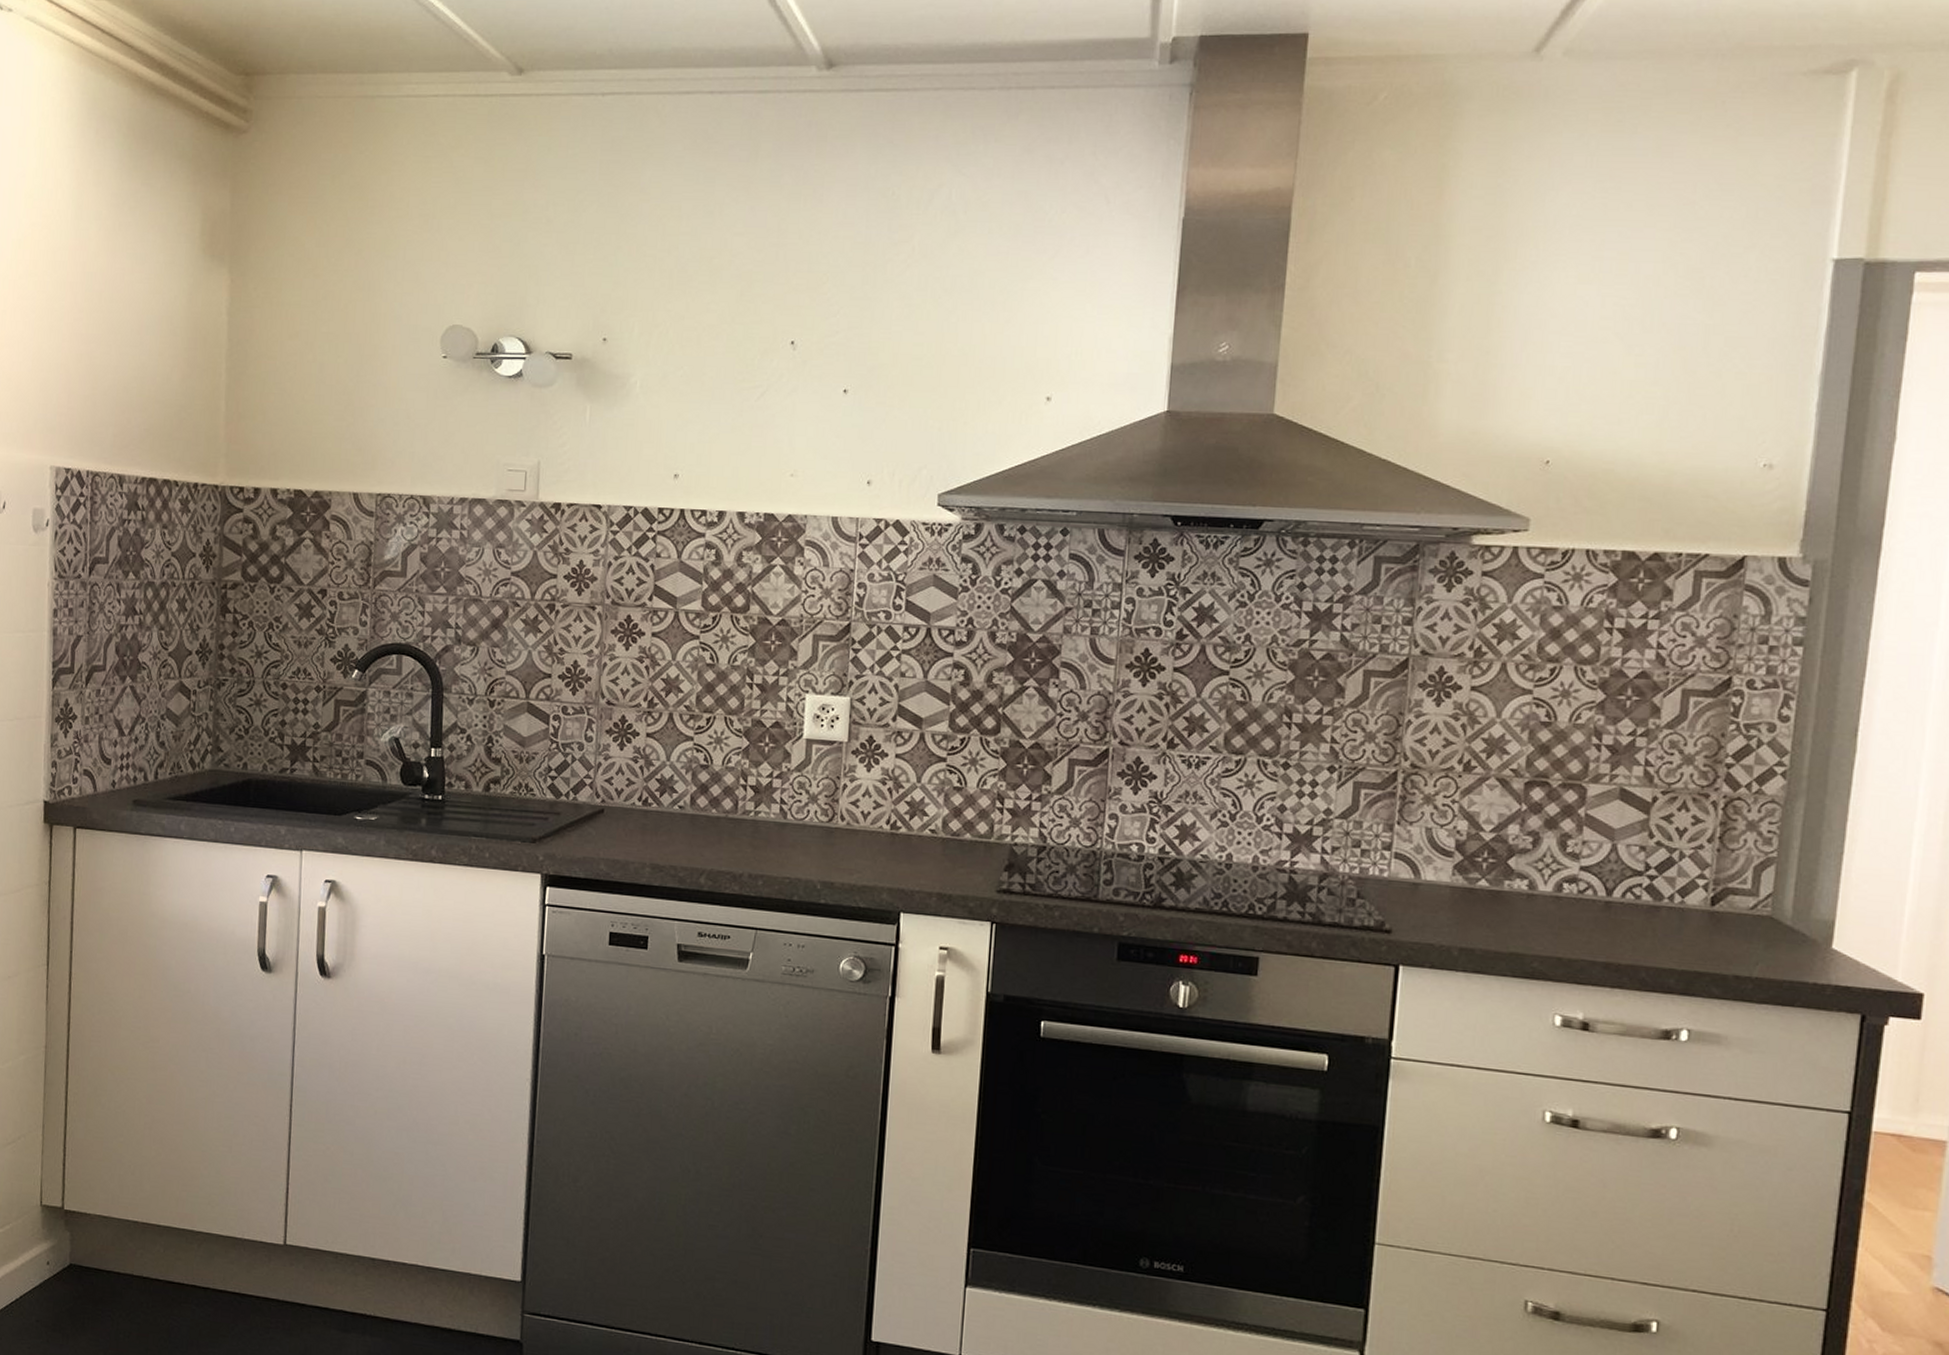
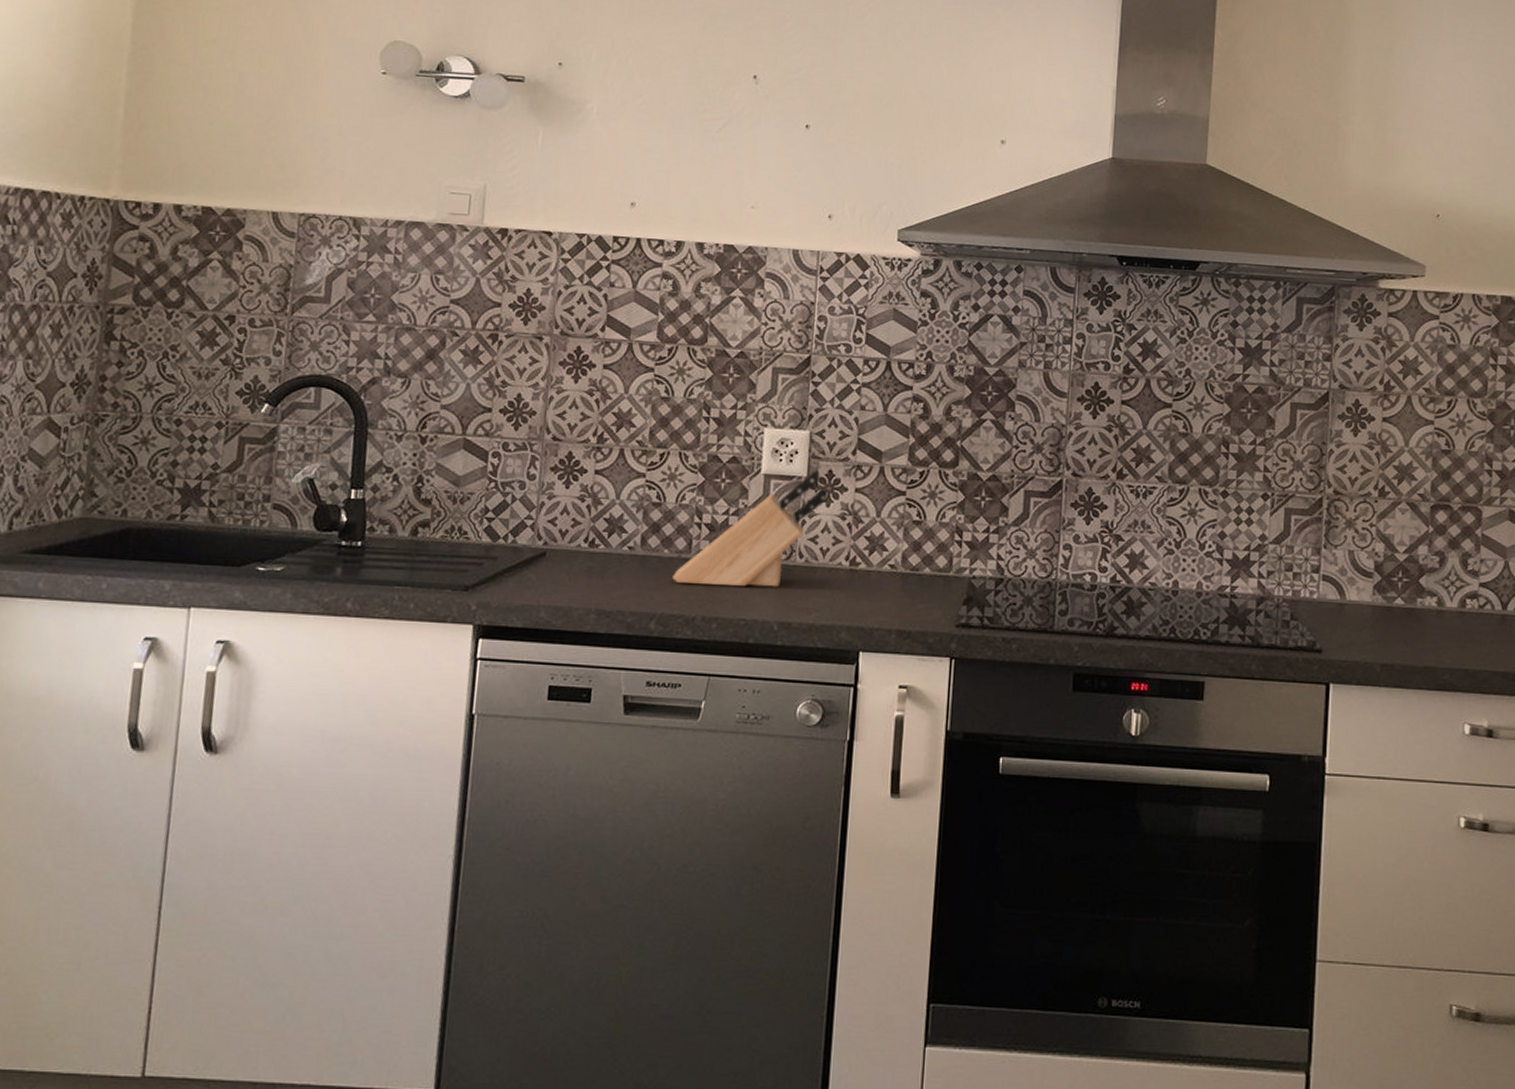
knife block: none [720,735,869,848] -> present [672,470,828,587]

